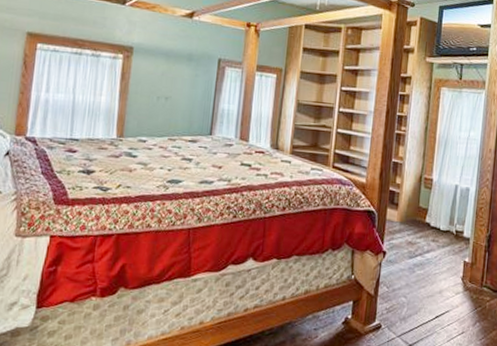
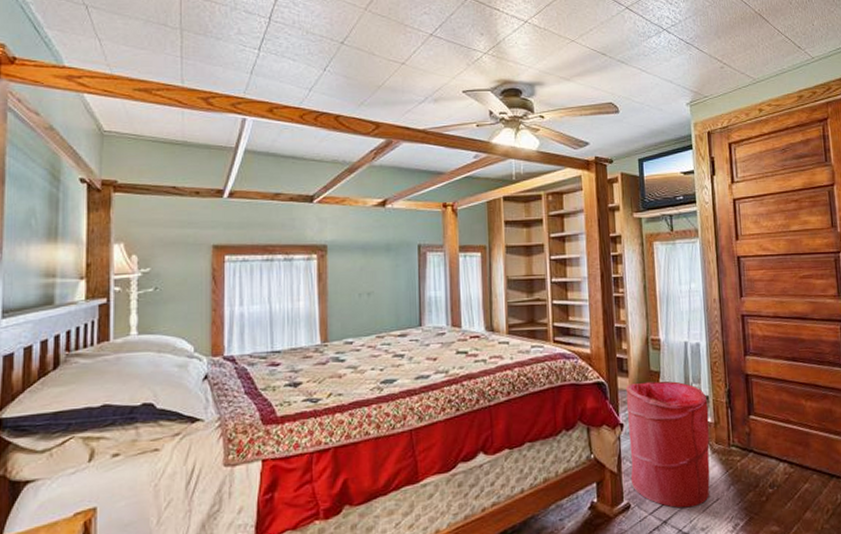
laundry hamper: none [385,216,468,336] -> present [626,380,710,508]

